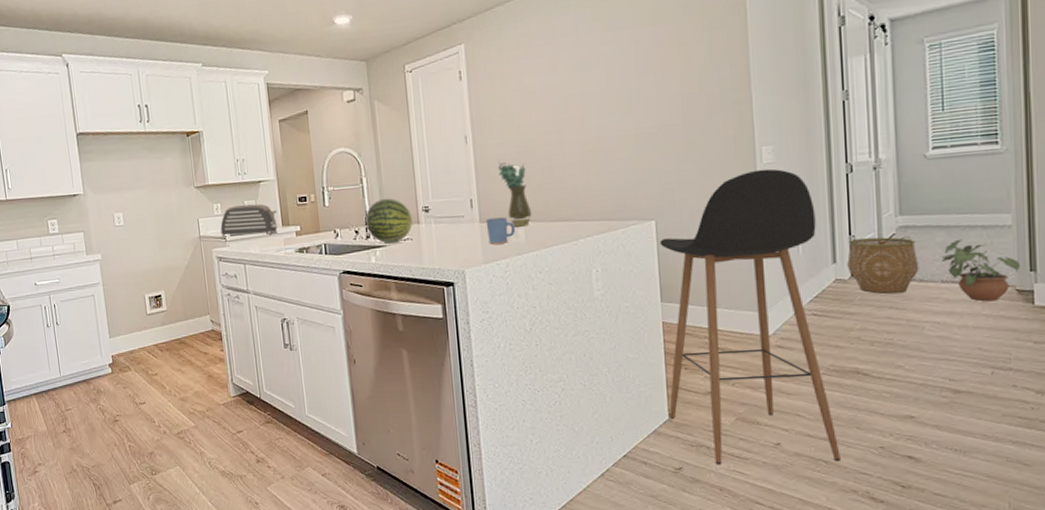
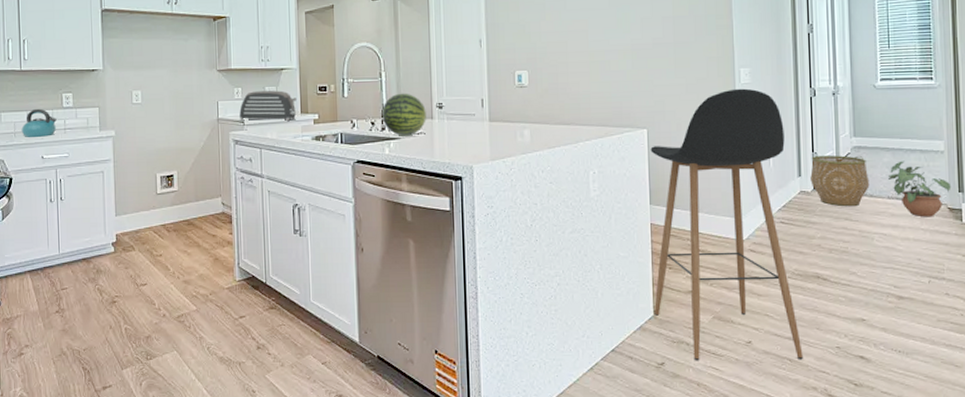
kettle: none [13,236,45,266] -> present [21,108,57,138]
mug: present [485,217,516,244] -> none [495,118,522,143]
vase: present [498,162,532,227] -> none [508,66,537,128]

